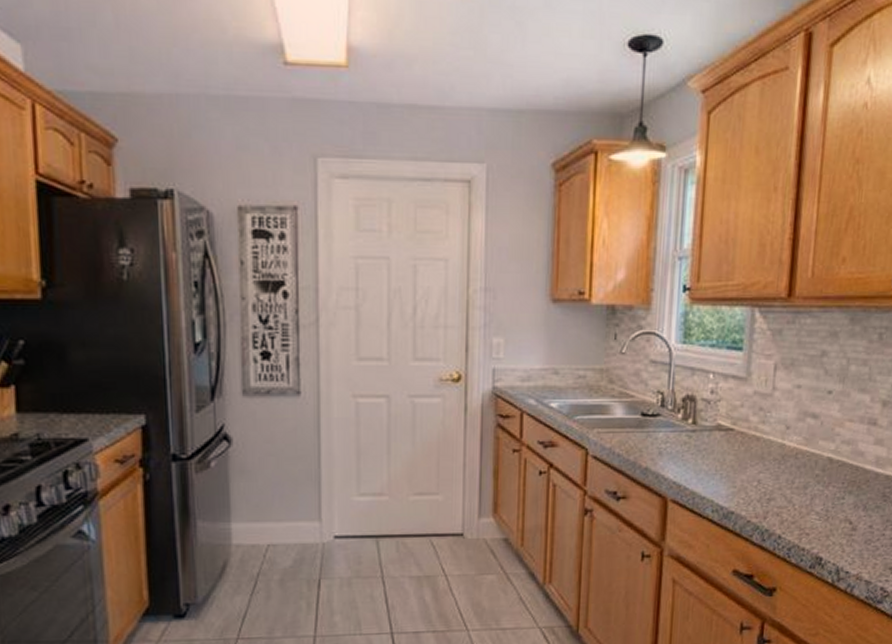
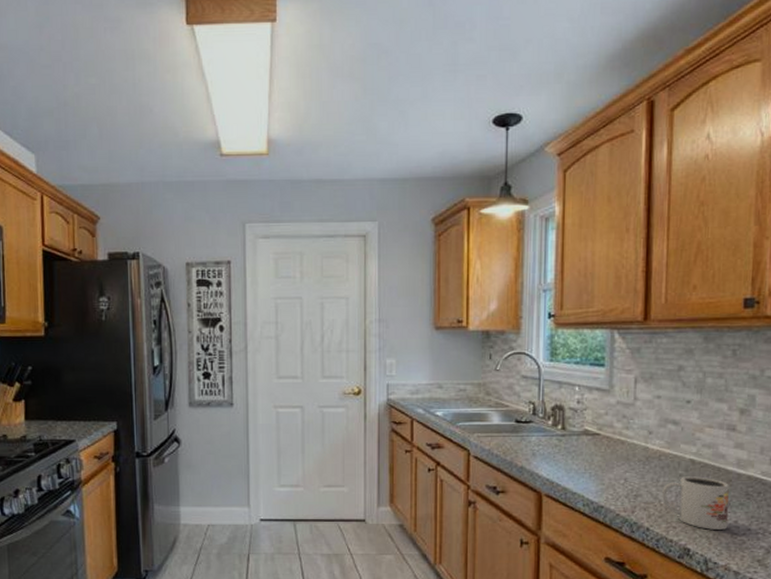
mug: none [796,477,867,536] -> present [661,476,730,530]

